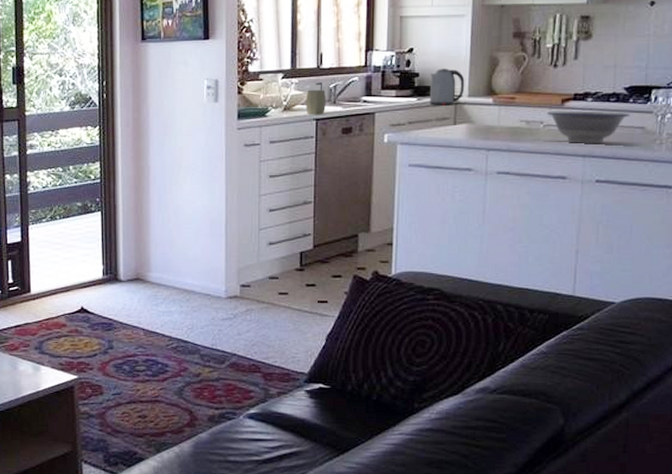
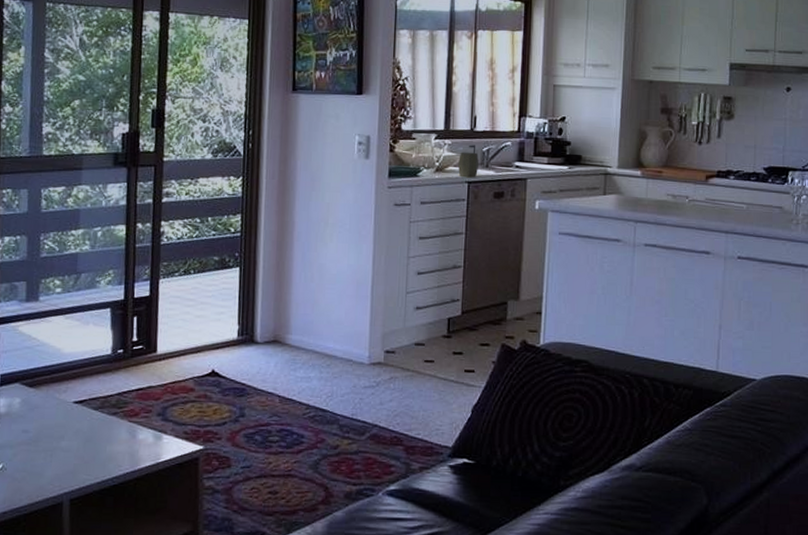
kettle: present [429,68,465,106] -> none [580,138,615,176]
bowl: present [546,111,630,143] -> none [691,186,769,221]

